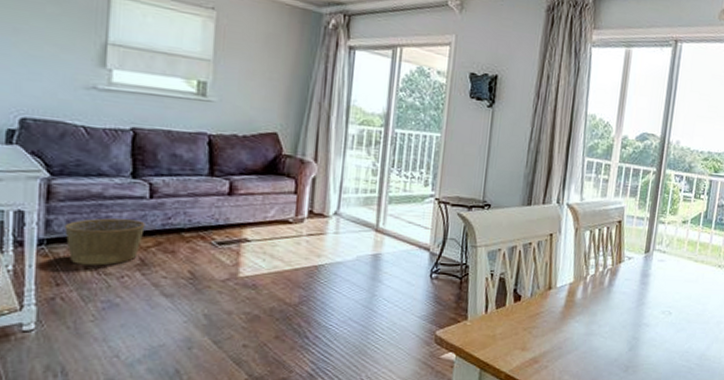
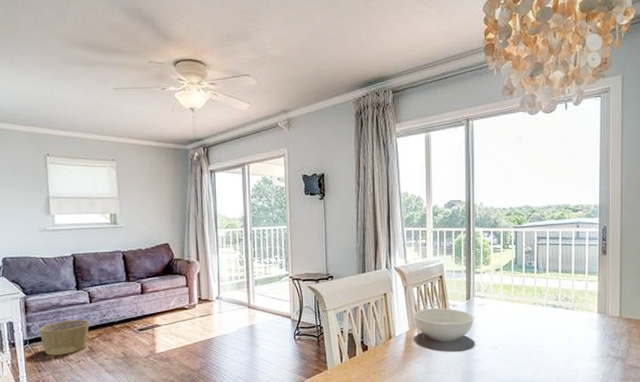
bowl: none [581,257,651,300] -> present [413,307,474,341]

